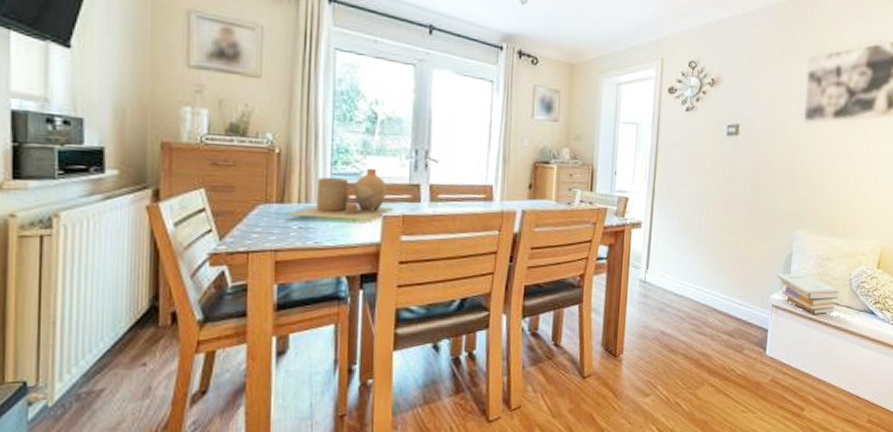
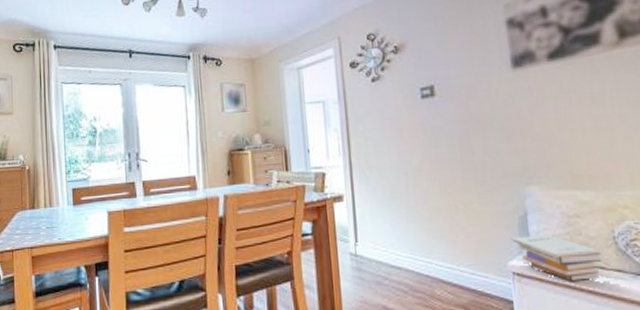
vase: present [286,168,393,221] -> none [36,173,115,219]

